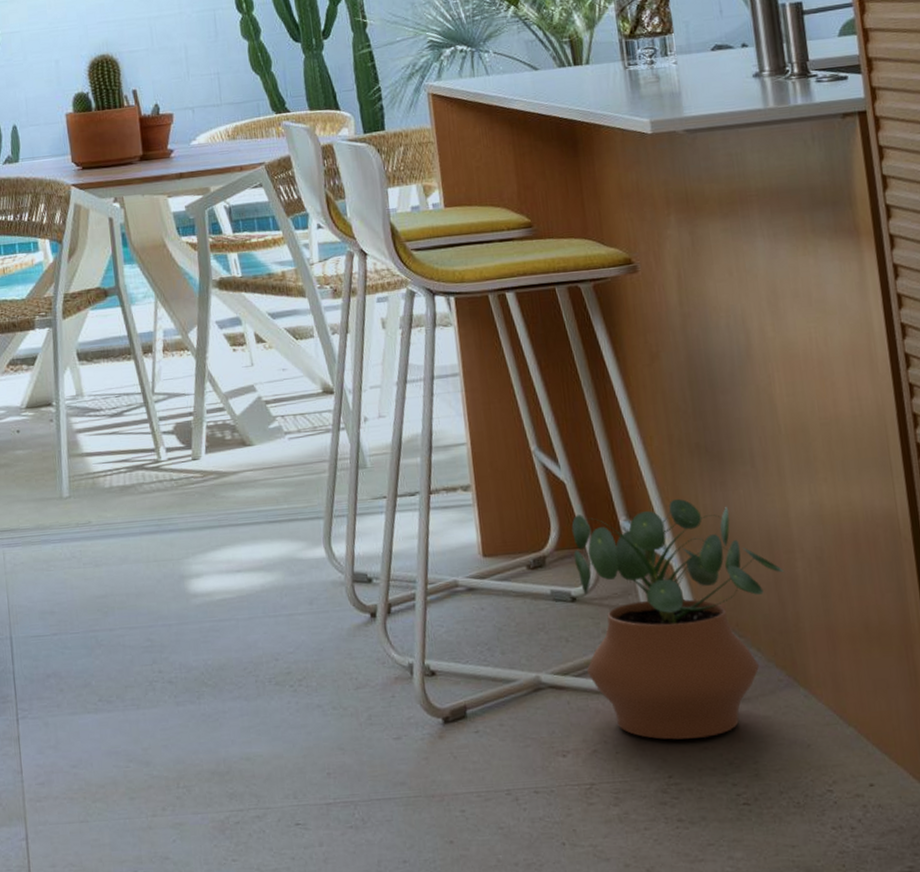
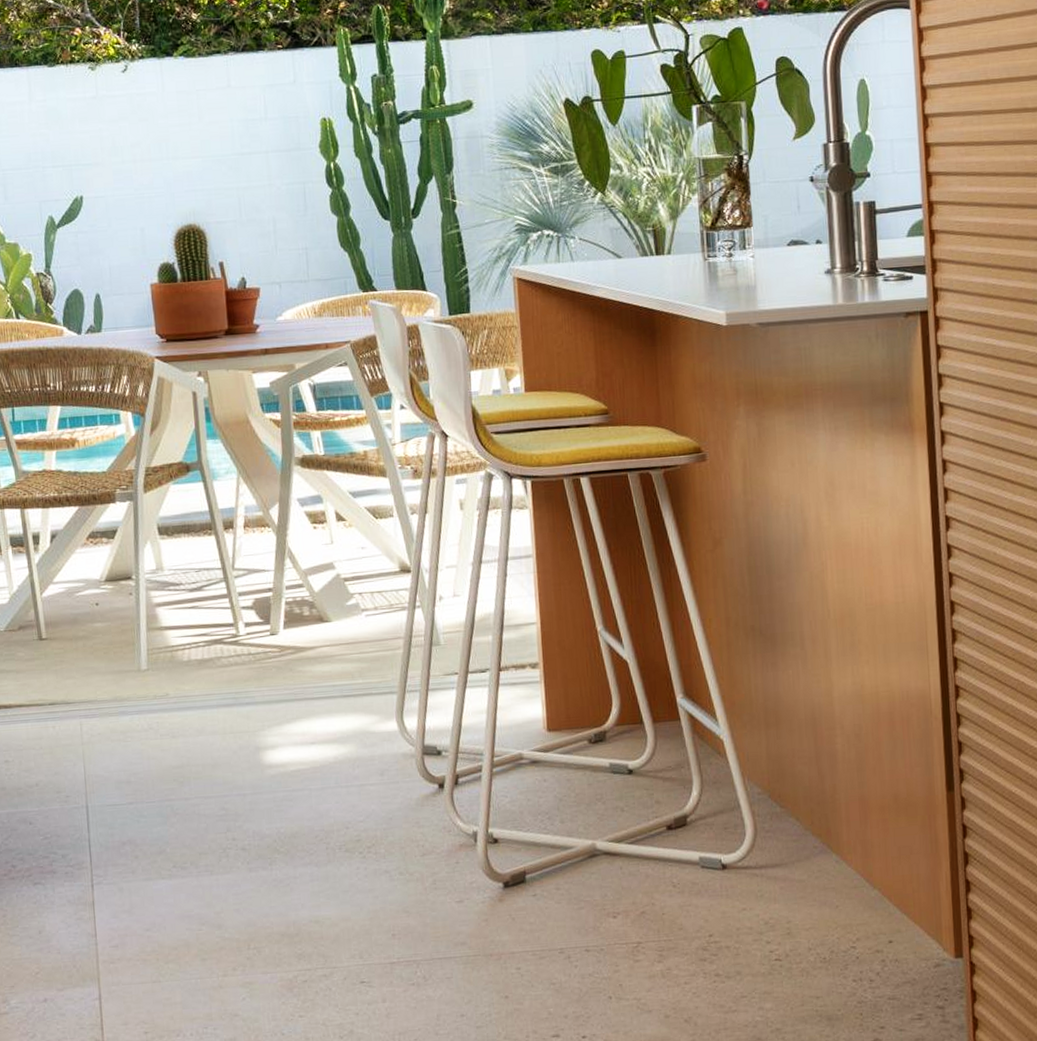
potted plant: present [571,498,784,740] -> none [632,678,825,902]

